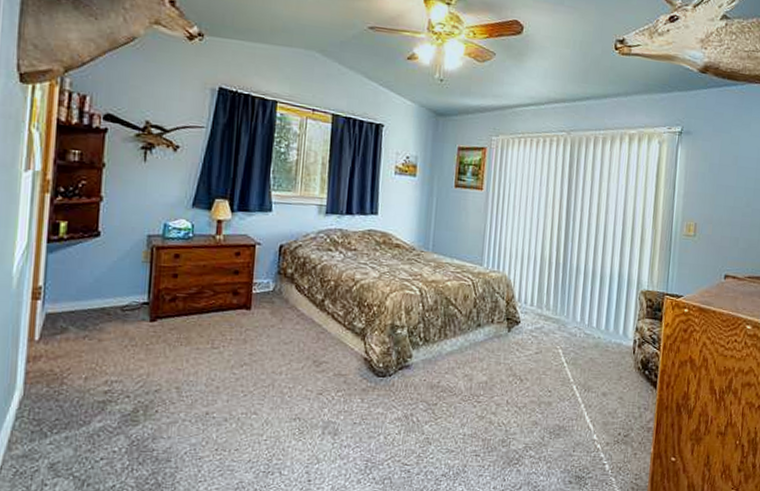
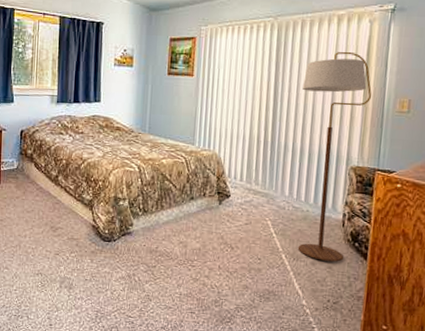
floor lamp: none [589,171,661,392] -> present [297,51,372,262]

